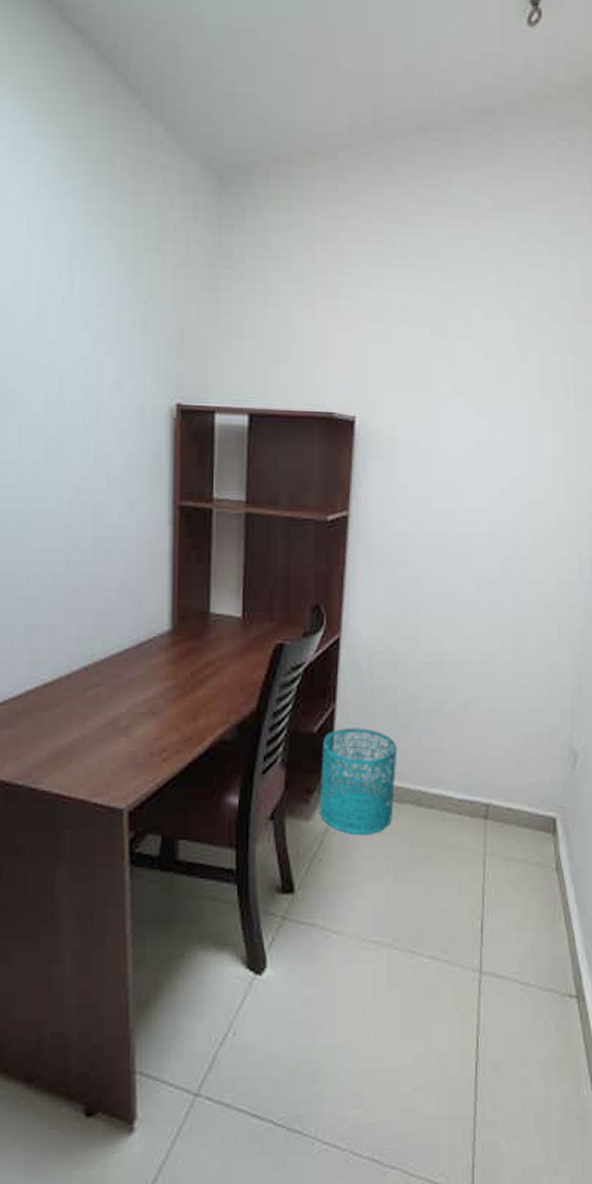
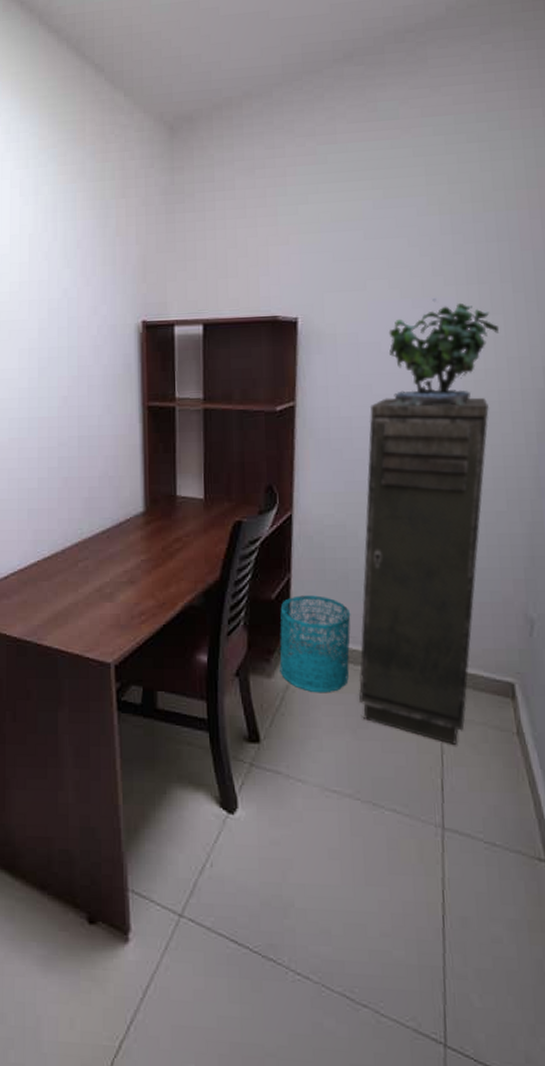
storage cabinet: none [401,513,546,884] -> present [358,397,489,745]
potted plant: none [444,408,560,526] -> present [386,297,500,407]

